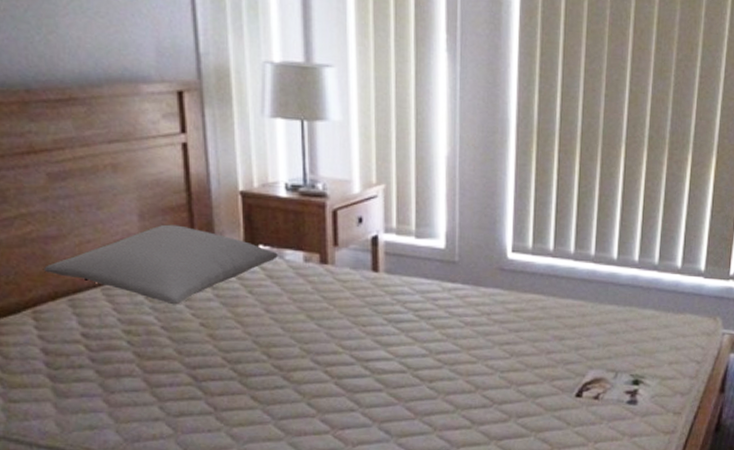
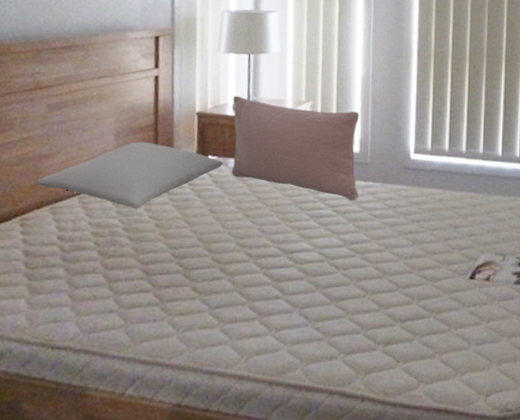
pillow: none [285,172,445,305] -> present [232,95,360,200]

